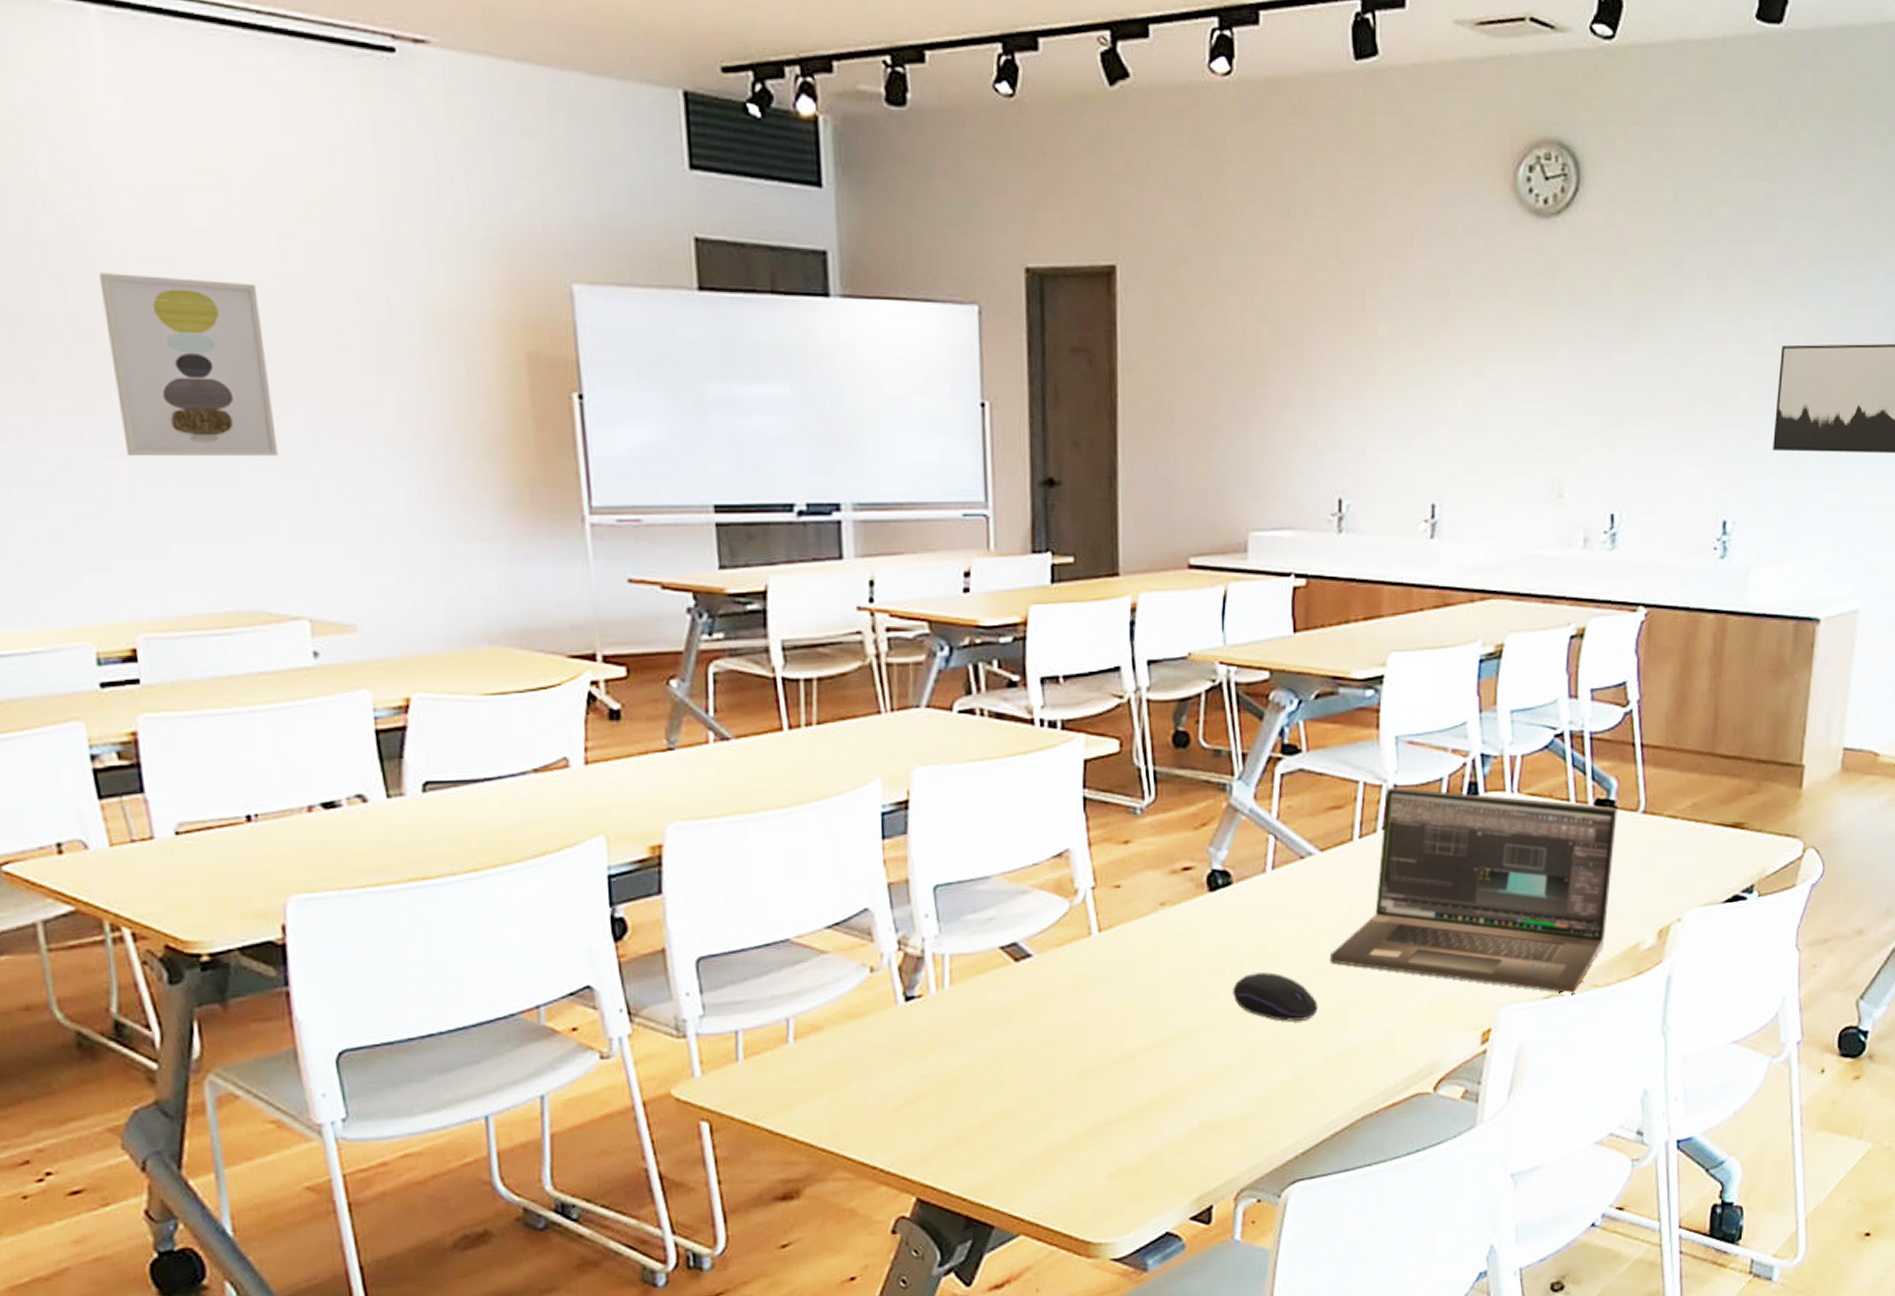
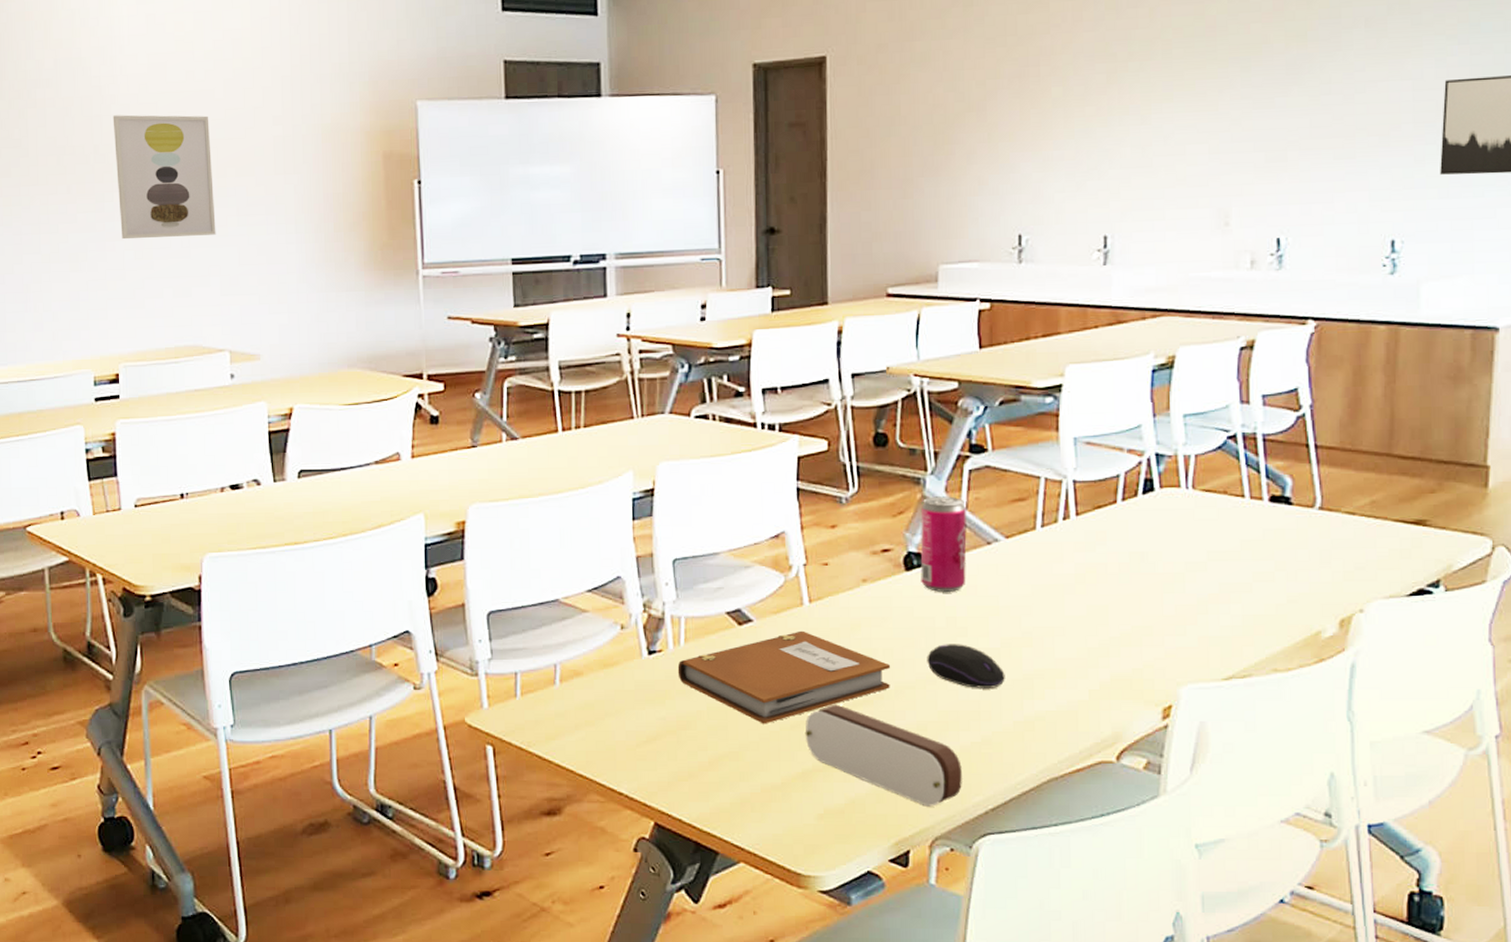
notebook: none [941,964,1192,1076] -> present [677,630,890,724]
pencil case: none [1094,1047,1270,1156] -> present [805,704,962,807]
beverage can: none [1226,804,1278,914] -> present [920,496,967,592]
laptop: present [1330,787,1617,994] -> none [1016,482,1293,677]

